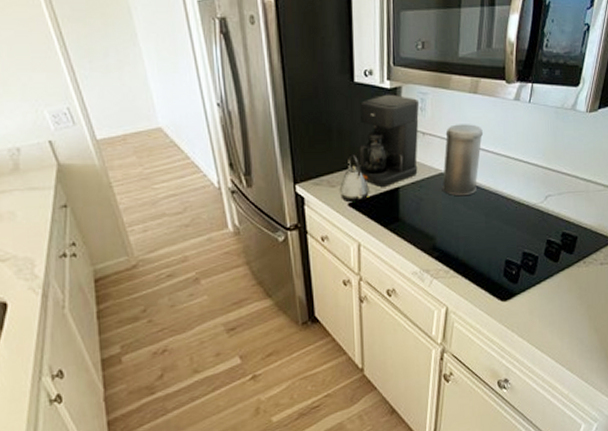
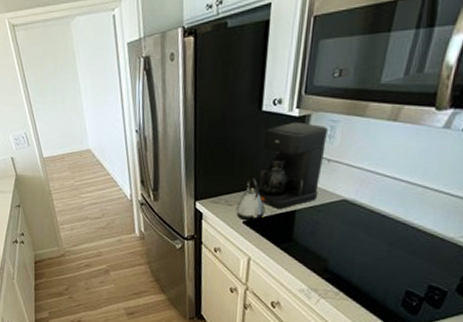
canister: present [442,124,483,197] -> none [342,152,399,224]

